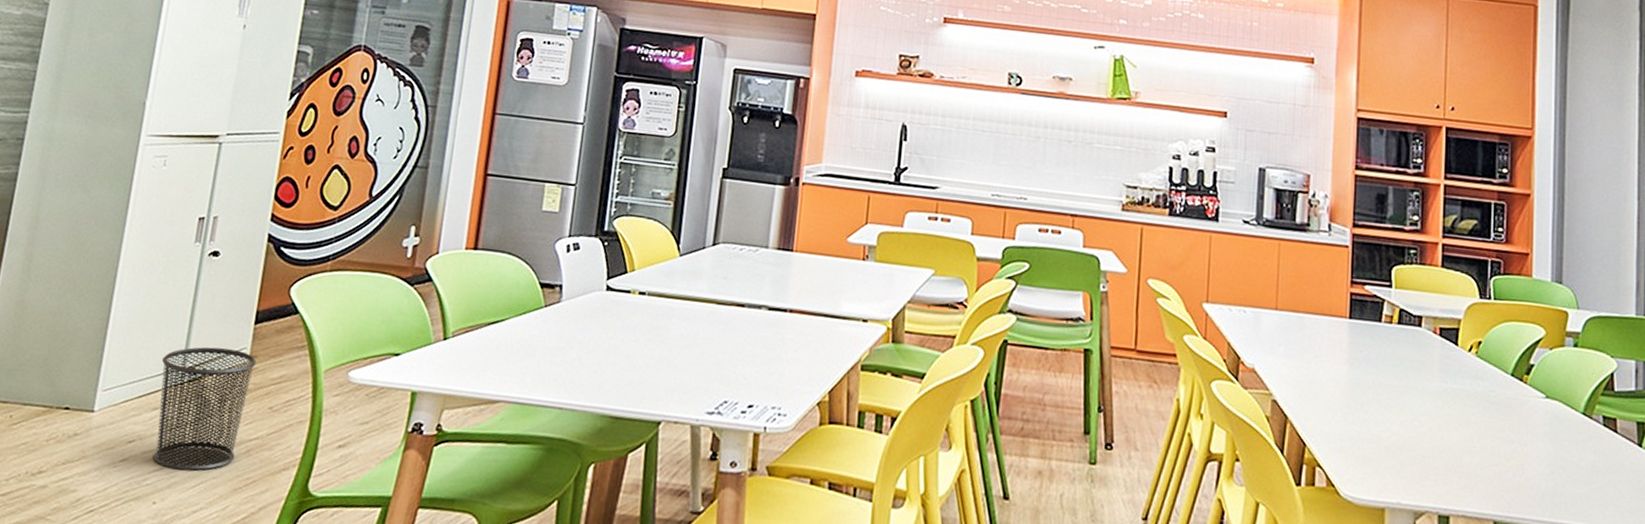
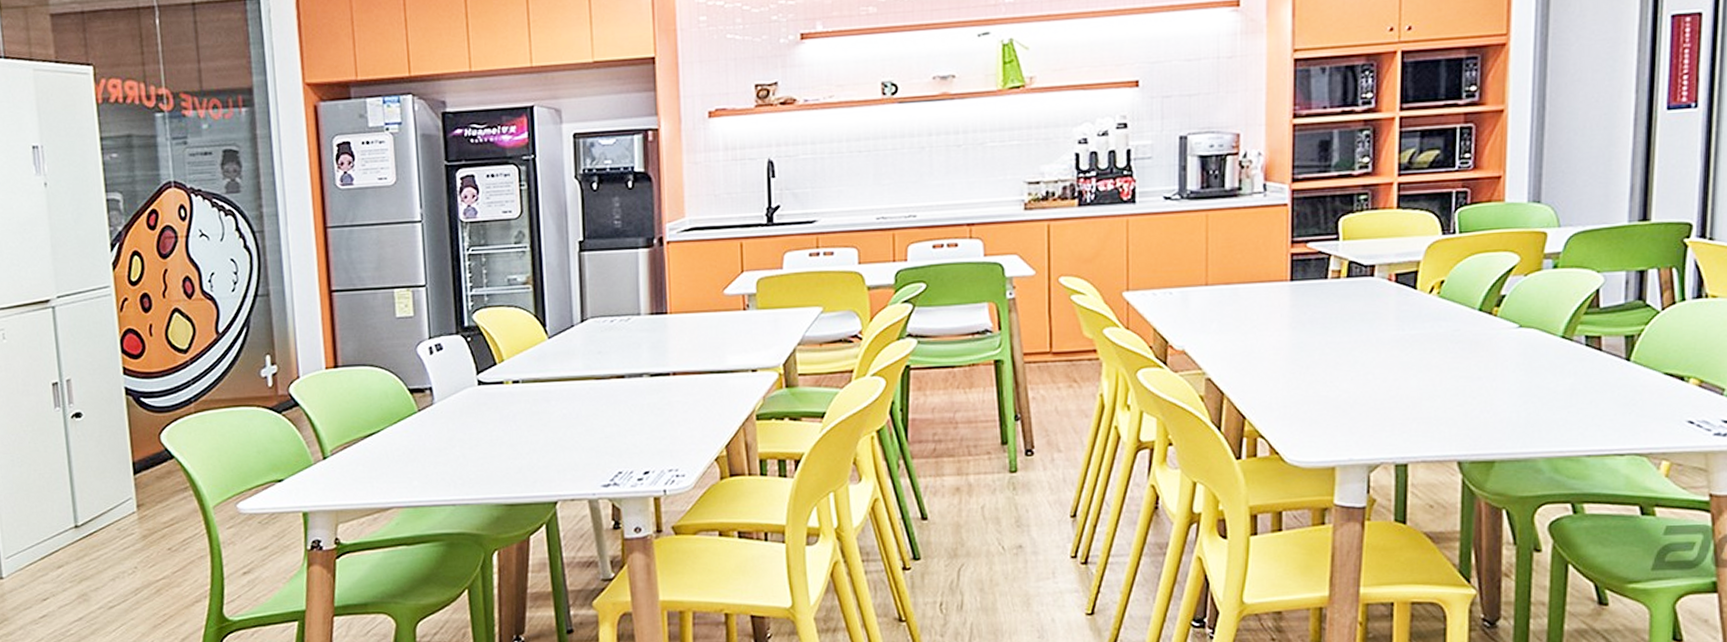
trash can: present [153,347,257,471] -> none [54,501,147,618]

